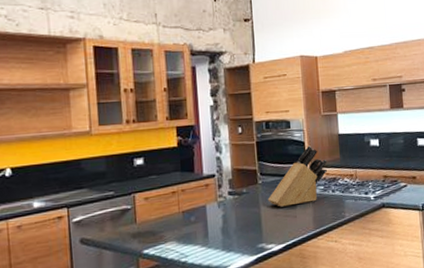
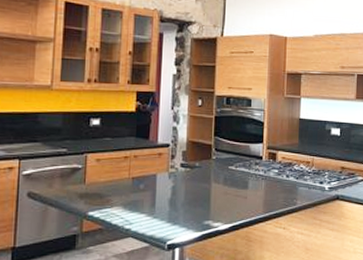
knife block: present [267,145,327,207] -> none [219,127,285,186]

